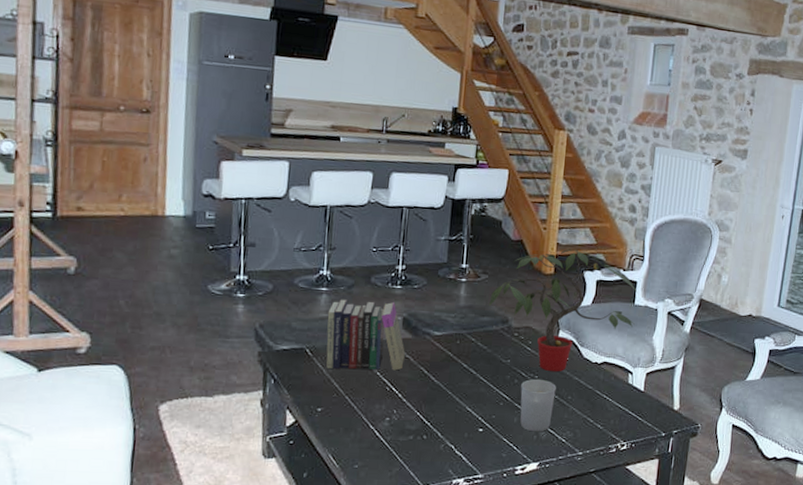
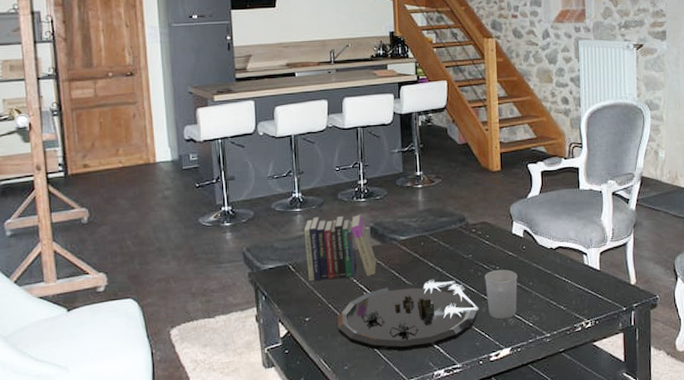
decorative tray: none [352,382,510,455] -> present [338,280,478,351]
potted plant: present [489,249,638,372] -> none [445,145,583,262]

